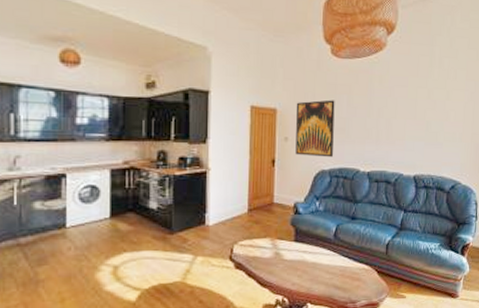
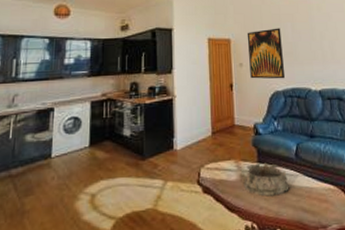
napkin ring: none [278,241,324,274] -> present [243,162,290,197]

